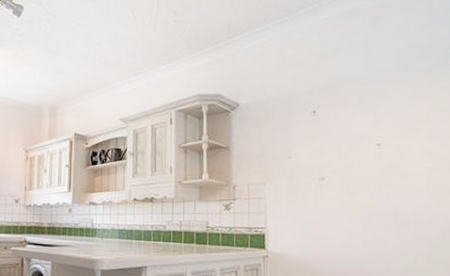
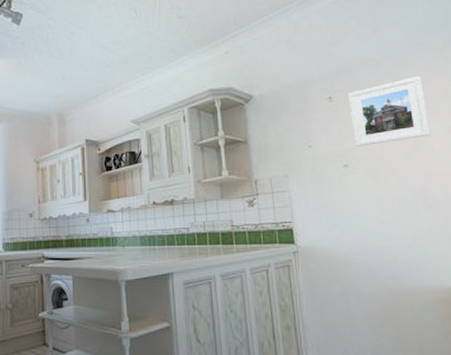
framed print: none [331,96,408,161] -> present [347,75,431,147]

